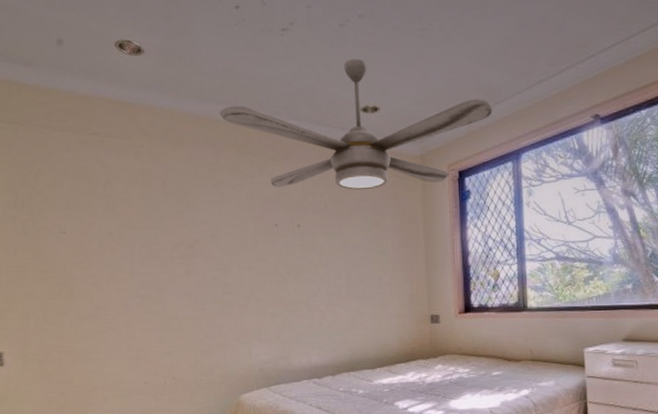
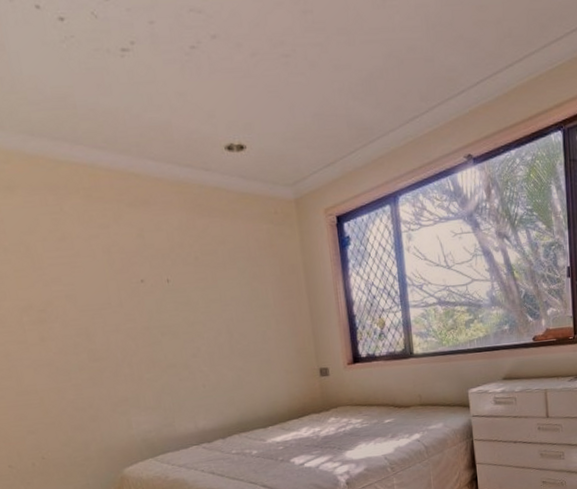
ceiling fan: present [220,58,493,190] -> none [56,88,367,239]

